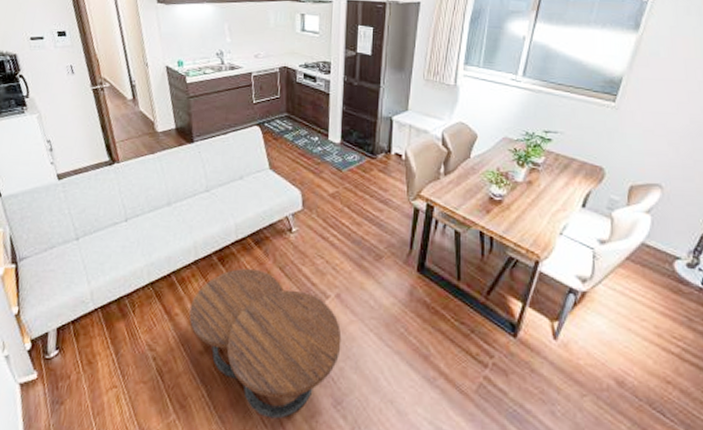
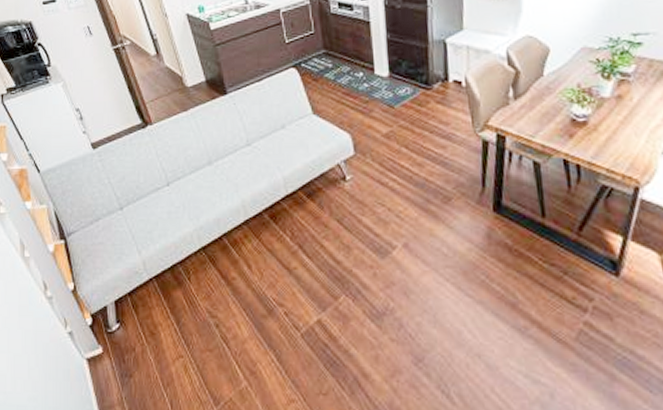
coffee table: present [189,268,342,419] -> none [246,223,416,381]

